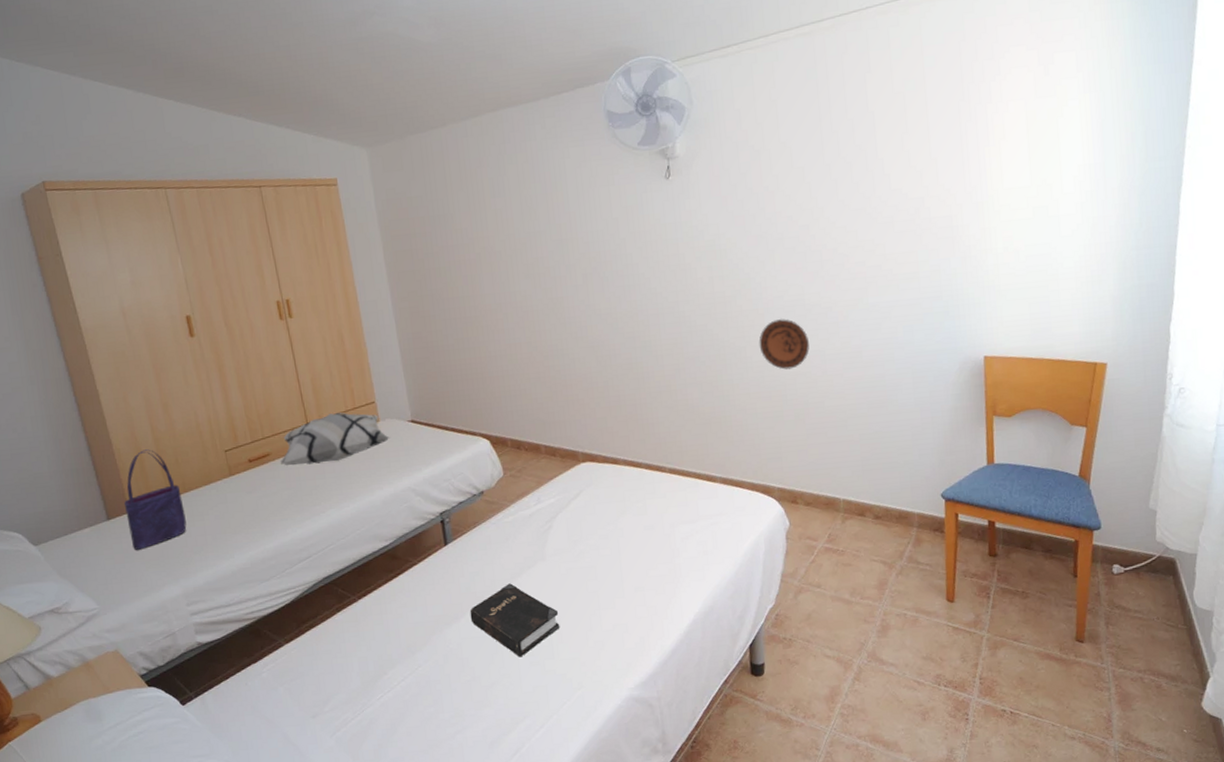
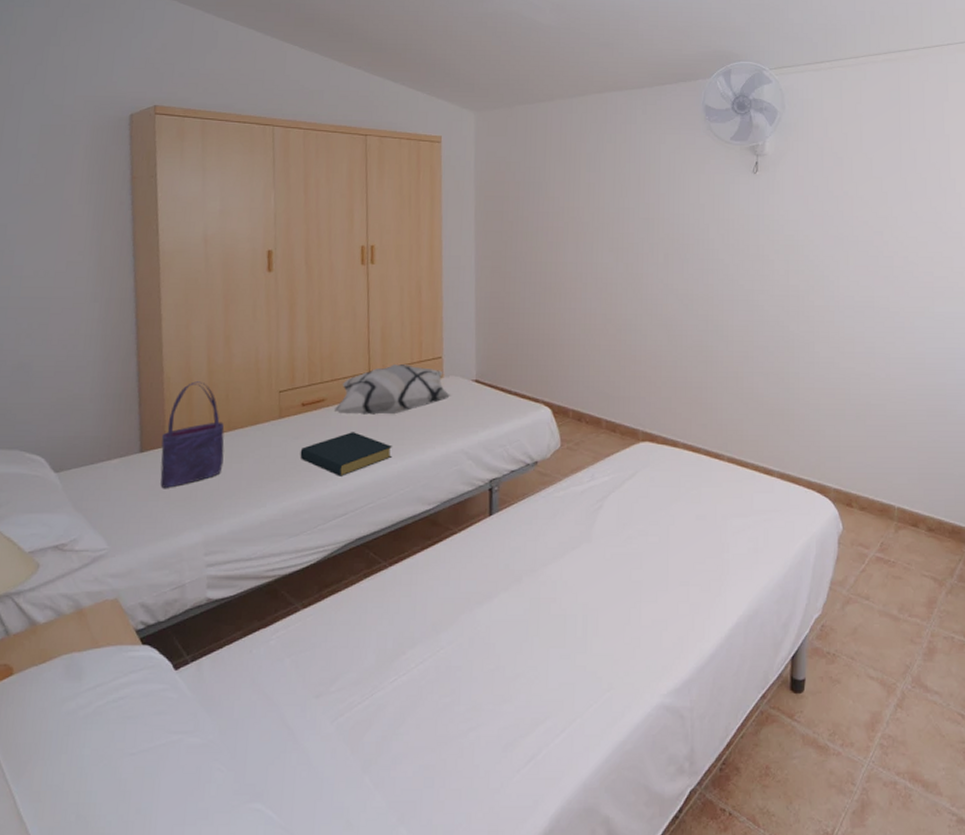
hardback book: none [255,481,344,524] -> present [300,432,393,477]
hardback book: present [470,583,560,658] -> none [504,564,598,648]
decorative plate: present [759,319,810,370] -> none [827,318,875,369]

